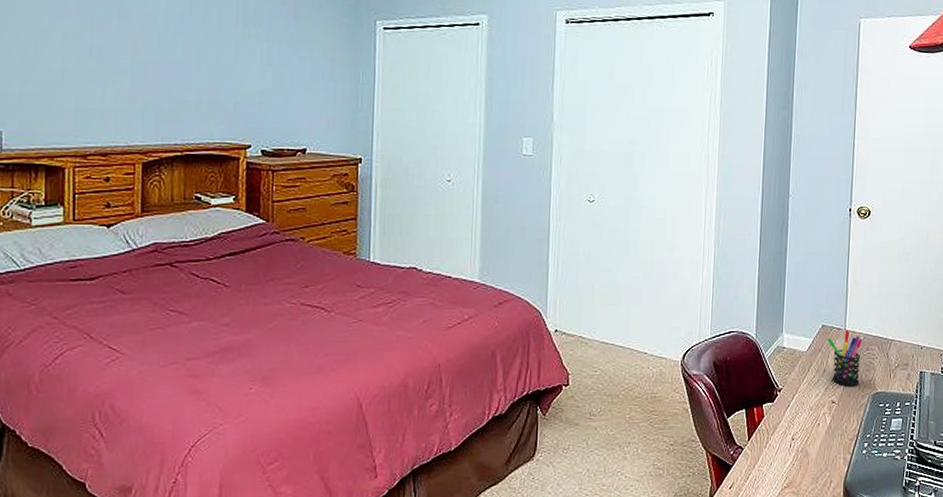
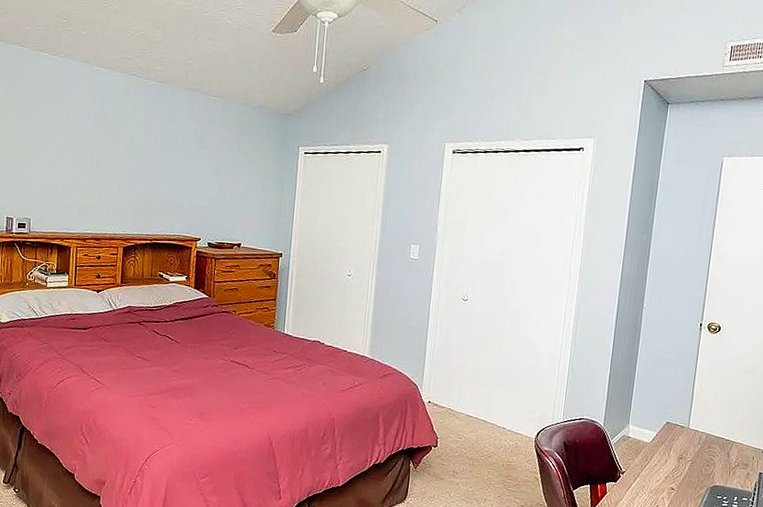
pen holder: present [827,330,863,386] -> none [670,428,705,478]

